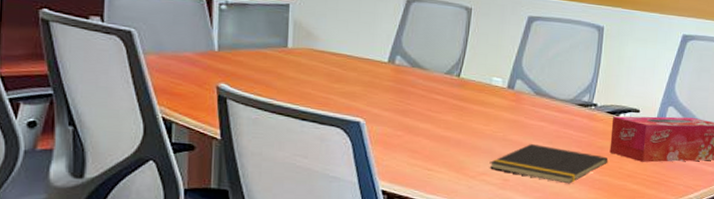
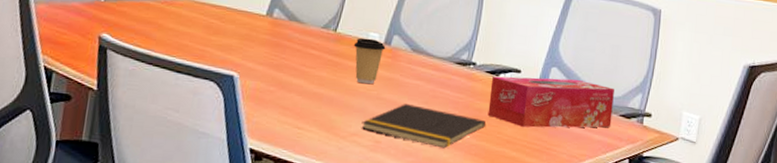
coffee cup: none [477,82,510,127] -> present [353,37,386,84]

